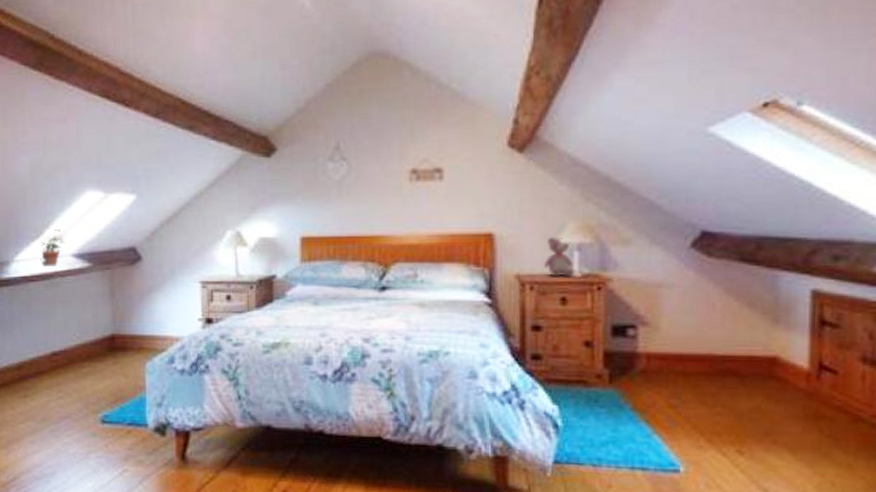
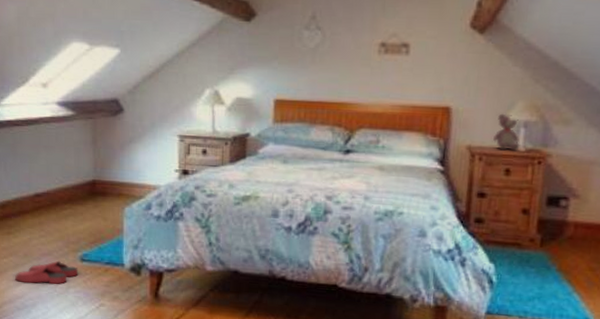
slippers: none [33,423,100,450] -> present [15,260,79,284]
potted plant: present [40,229,66,266] -> none [25,77,50,113]

